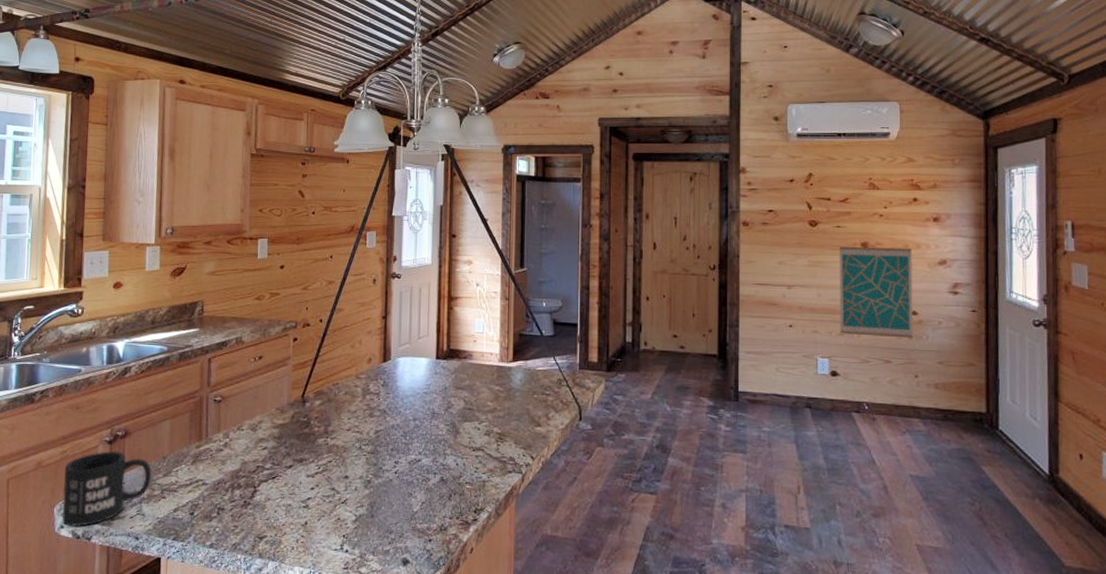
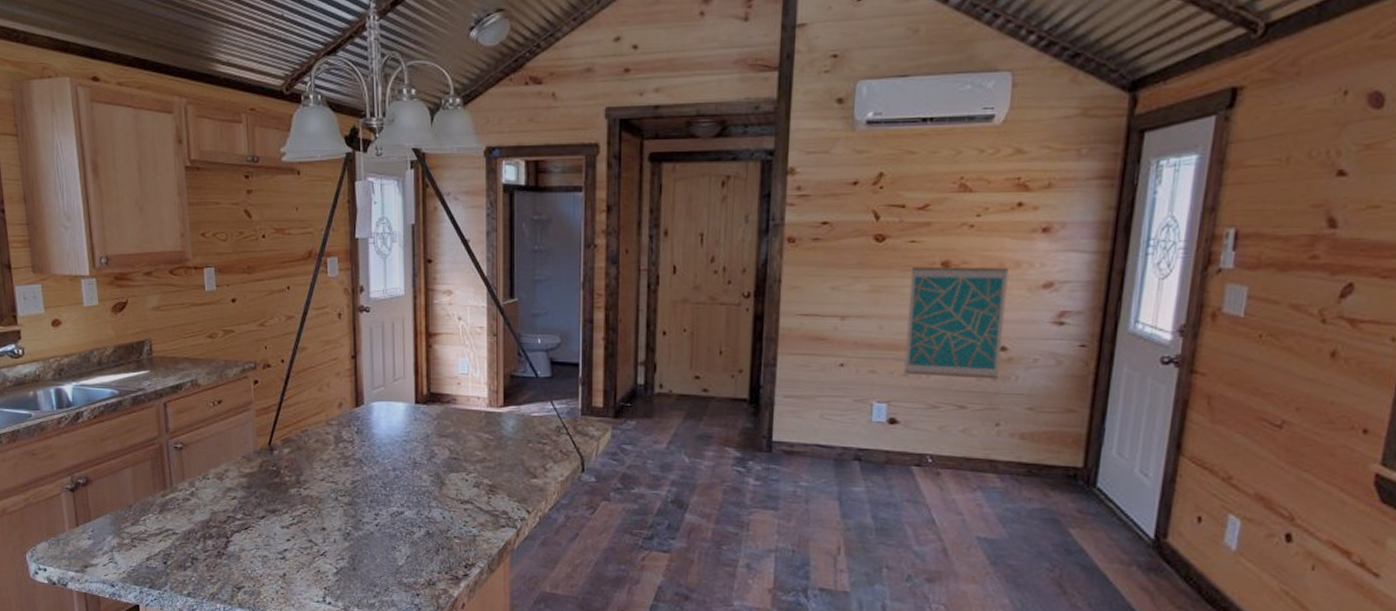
mug: present [62,450,152,528] -> none [29,498,119,574]

